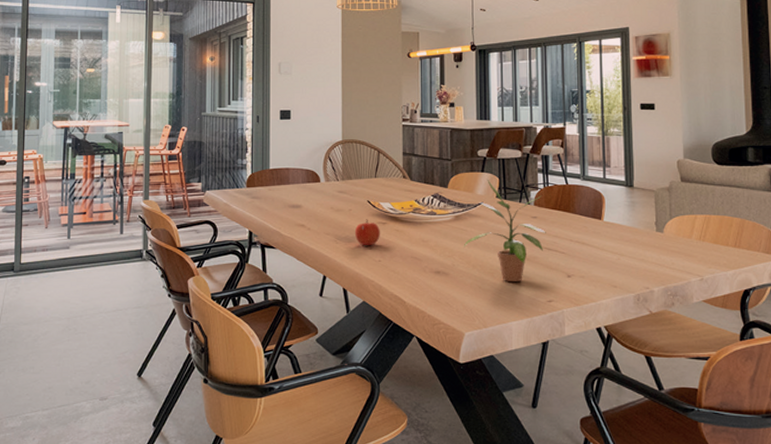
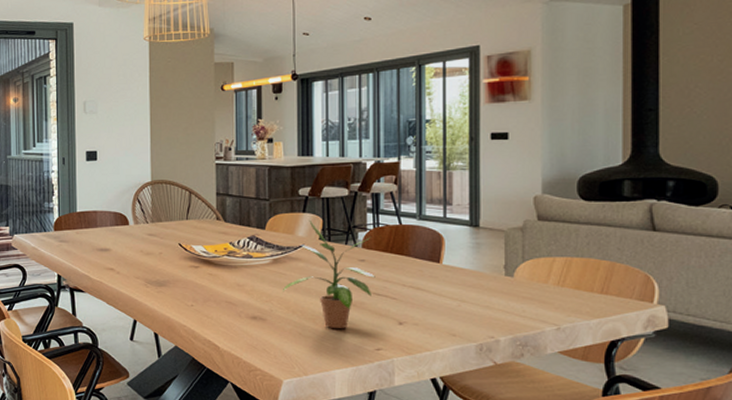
apple: present [354,219,380,246] -> none [165,262,192,290]

